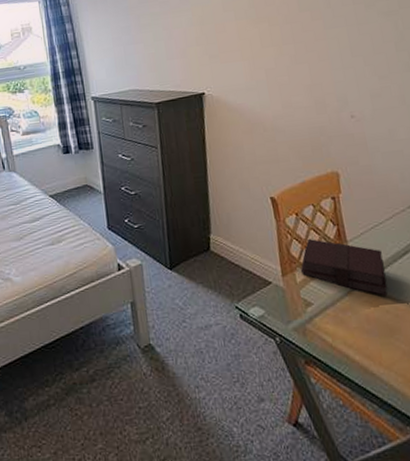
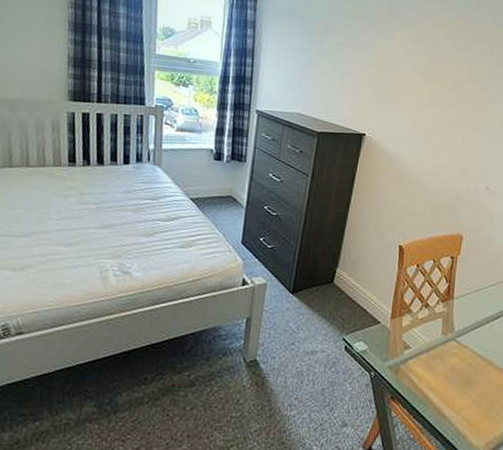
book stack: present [300,238,388,296] -> none [407,289,479,351]

